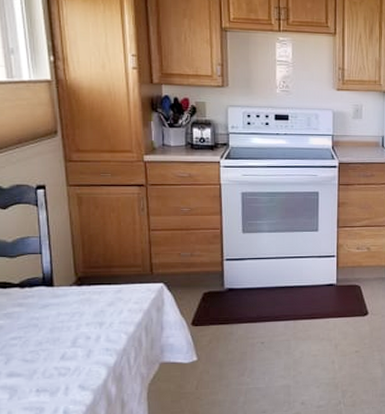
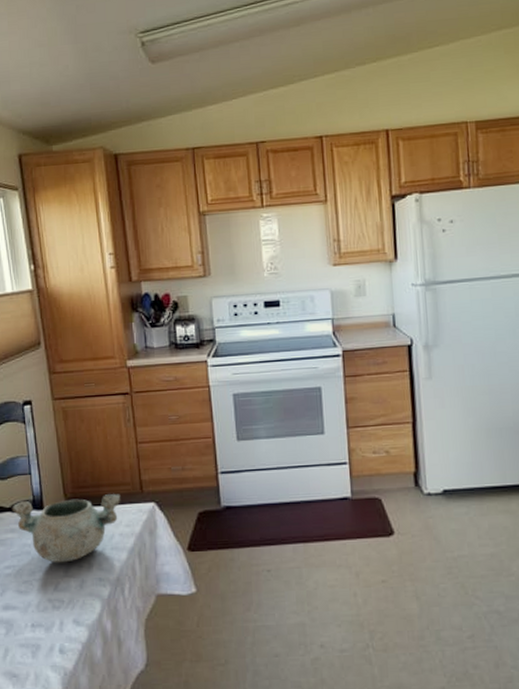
decorative bowl: none [20,275,131,335] -> present [11,494,121,563]

